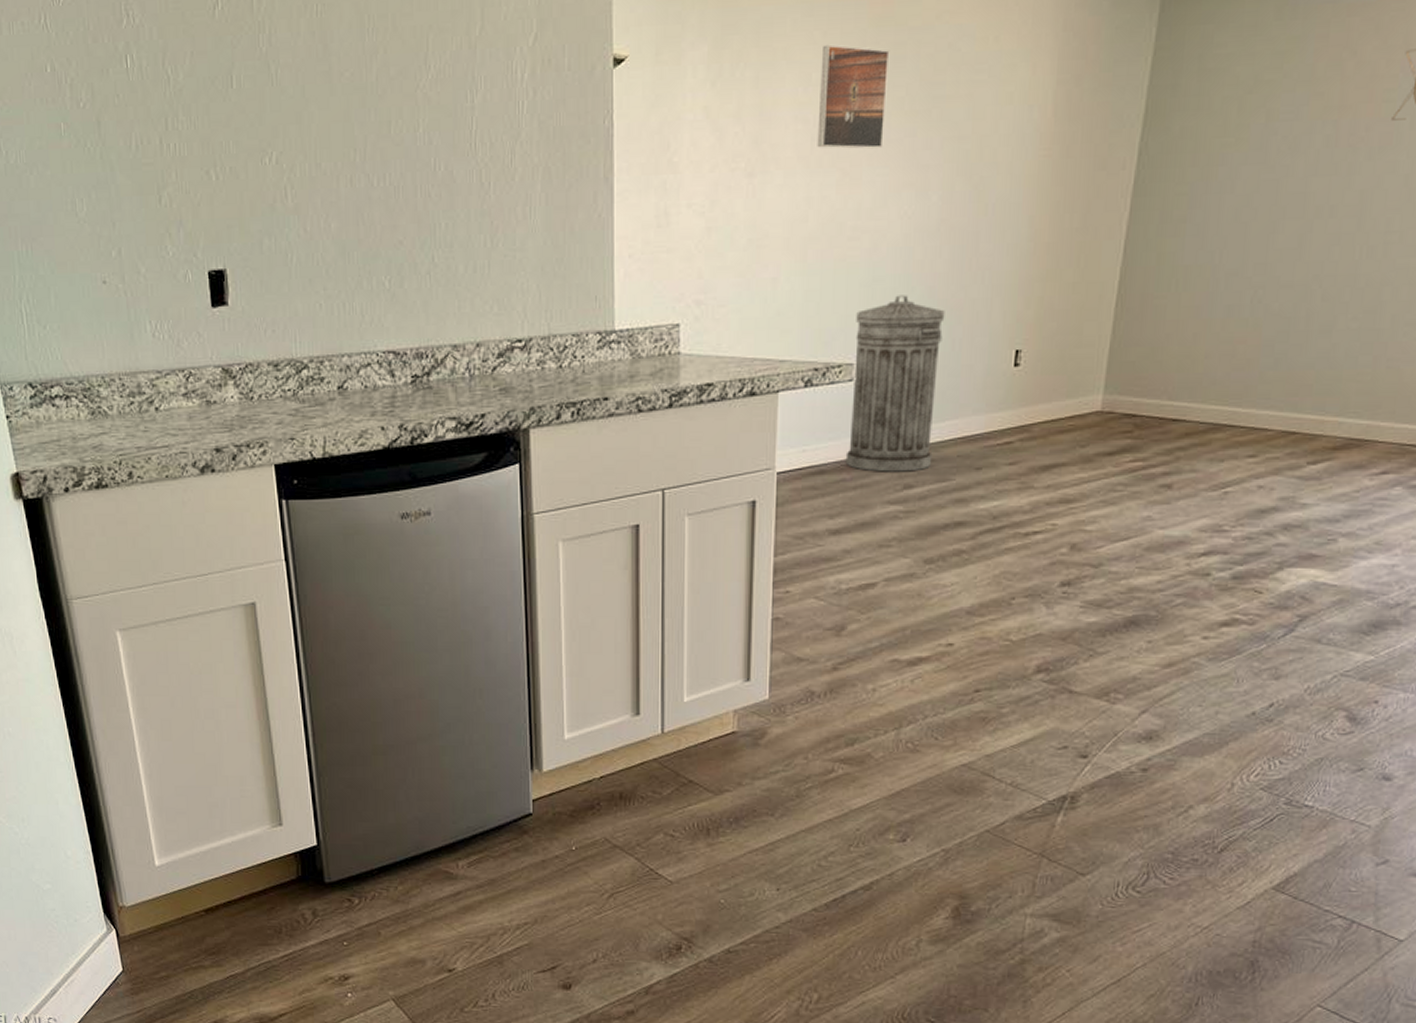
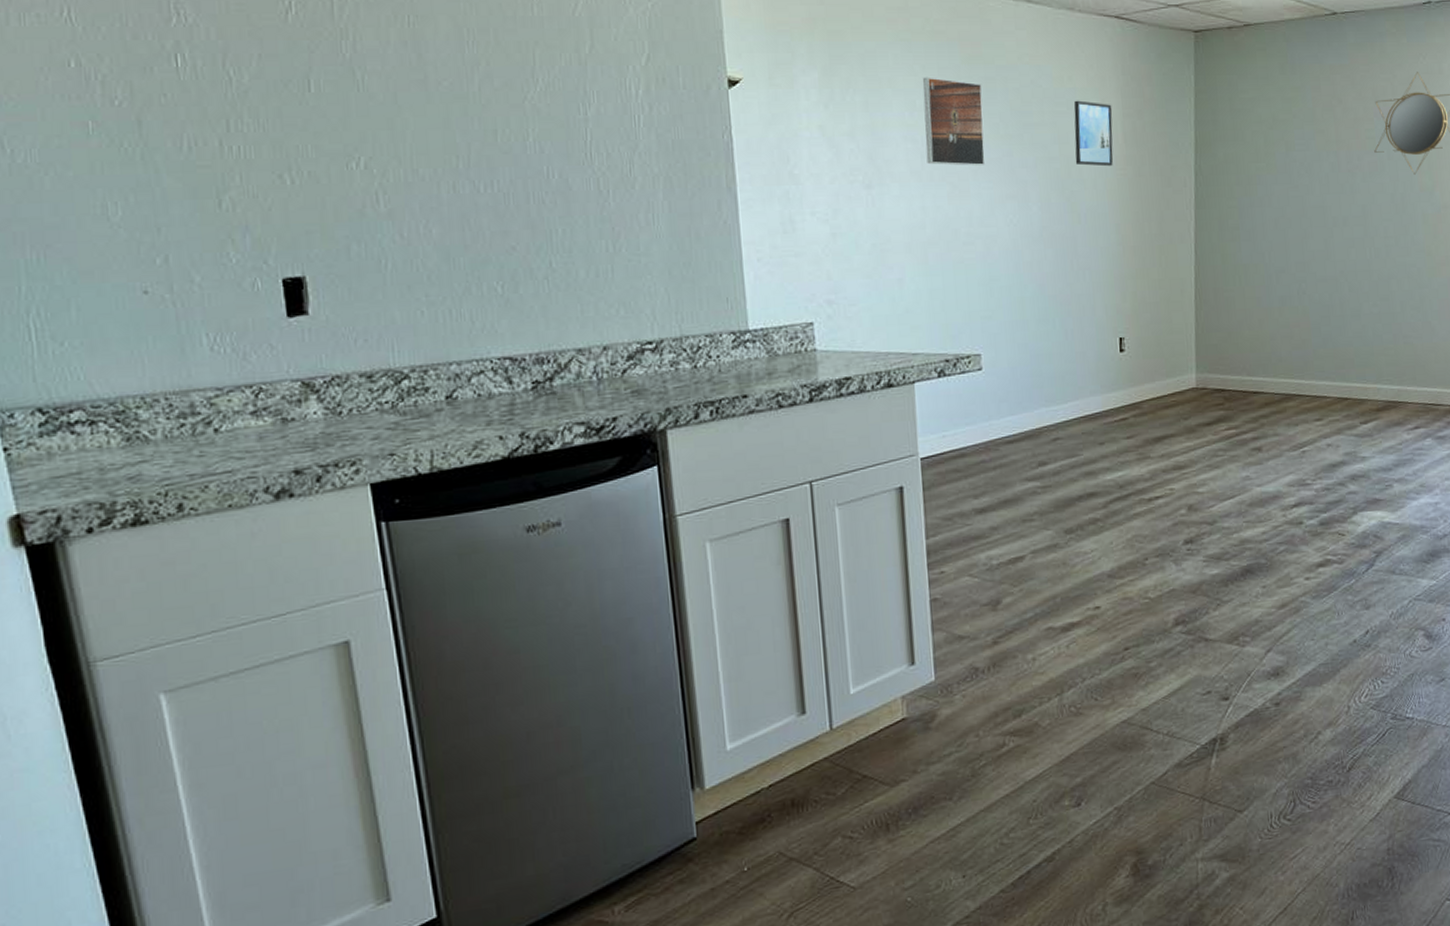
trash can: present [845,295,945,472] -> none [978,292,1061,452]
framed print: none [990,65,1045,147] -> present [1074,100,1114,167]

